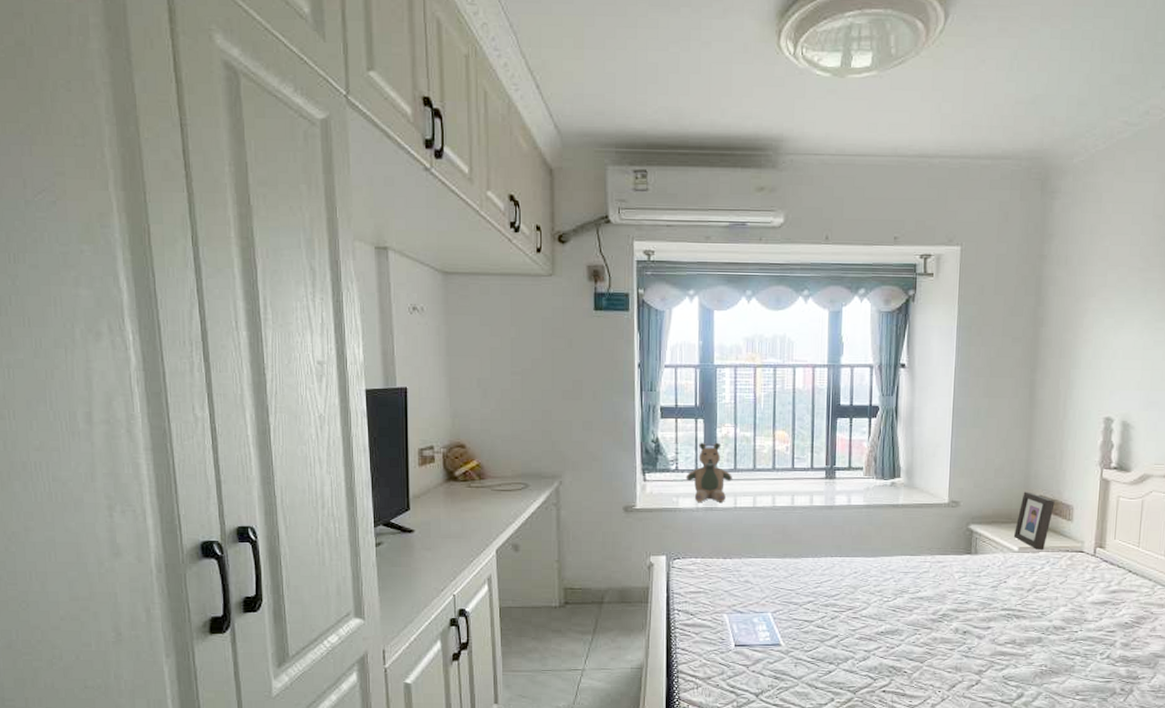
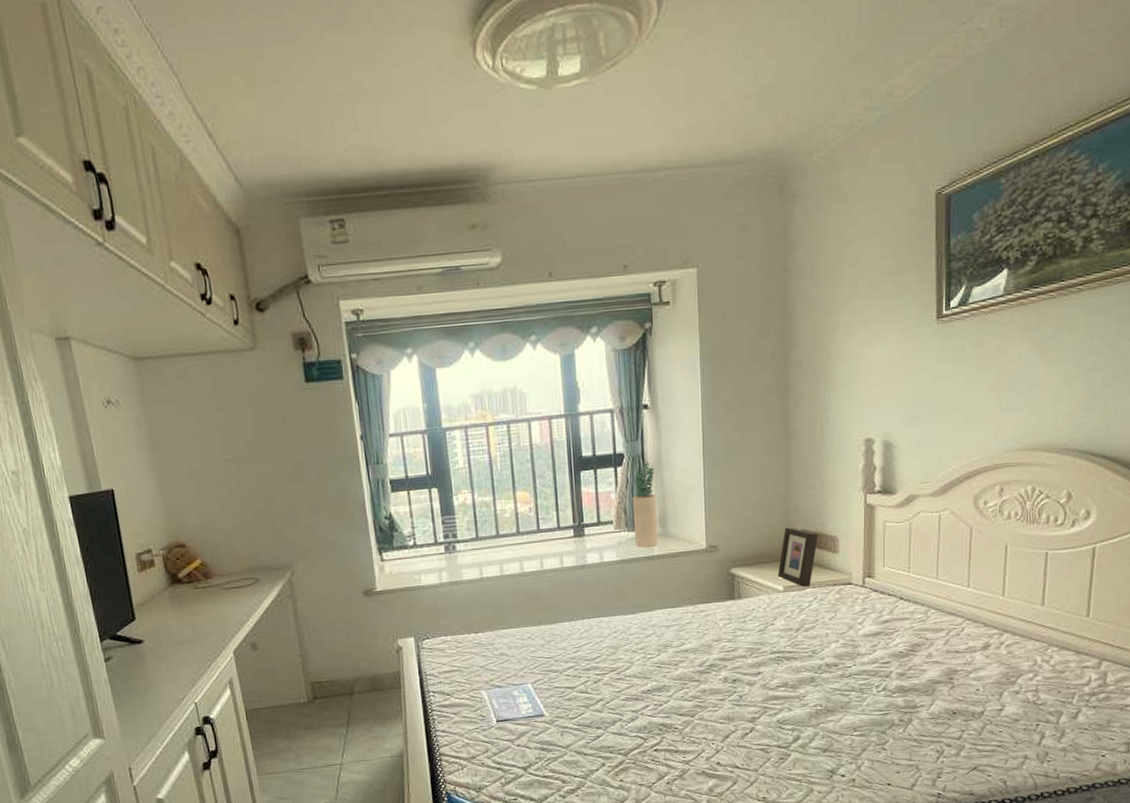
teddy bear: present [686,442,732,502] -> none [425,511,475,577]
vase: none [882,415,906,496] -> present [632,461,658,548]

